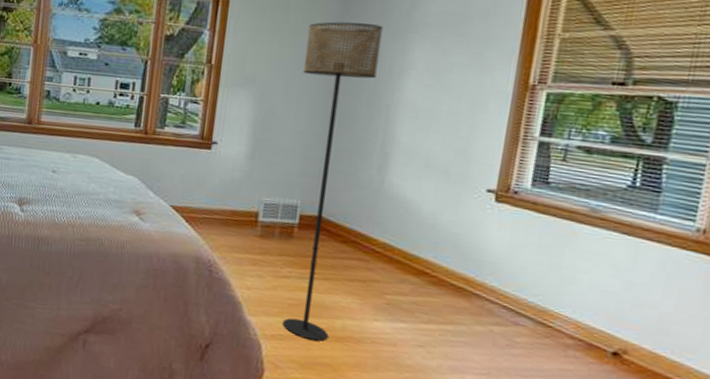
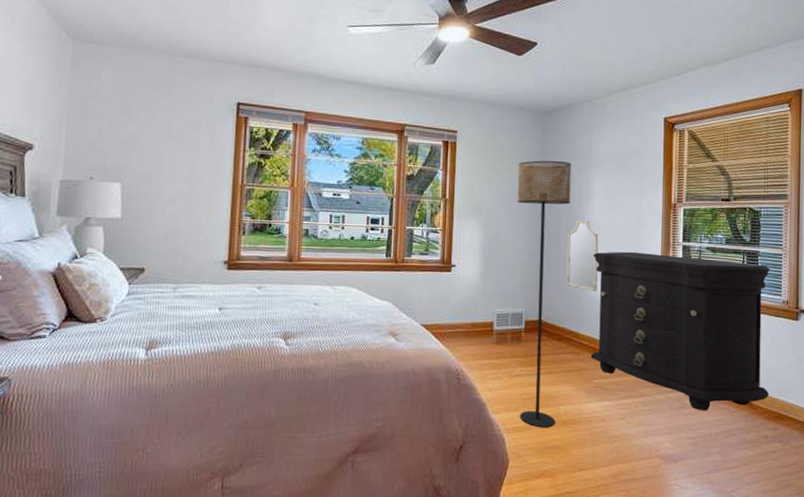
home mirror: none [359,99,413,190] -> present [566,221,599,292]
dresser: none [384,141,682,359] -> present [590,251,770,411]

